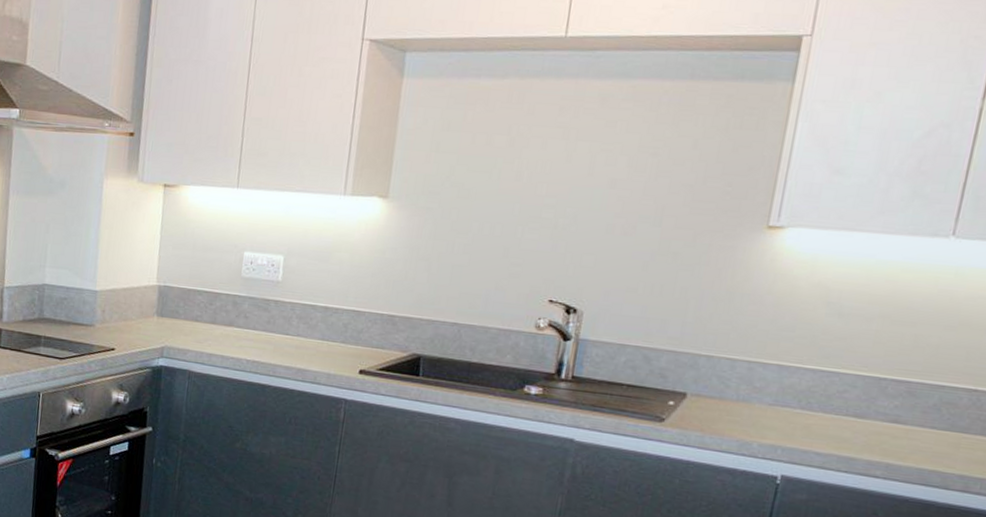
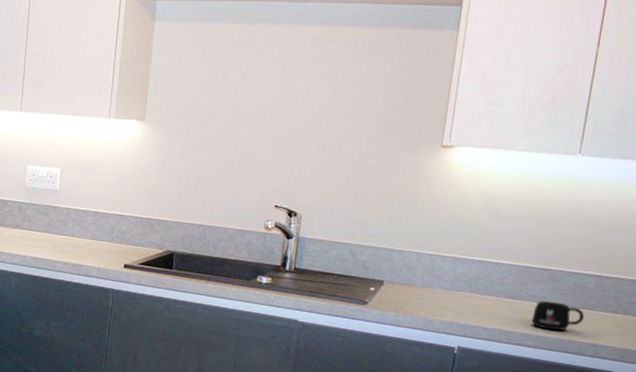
mug: none [881,421,953,458] -> present [531,301,585,331]

